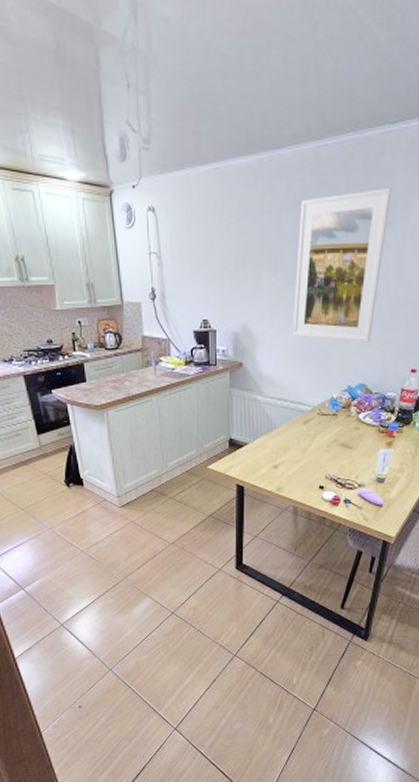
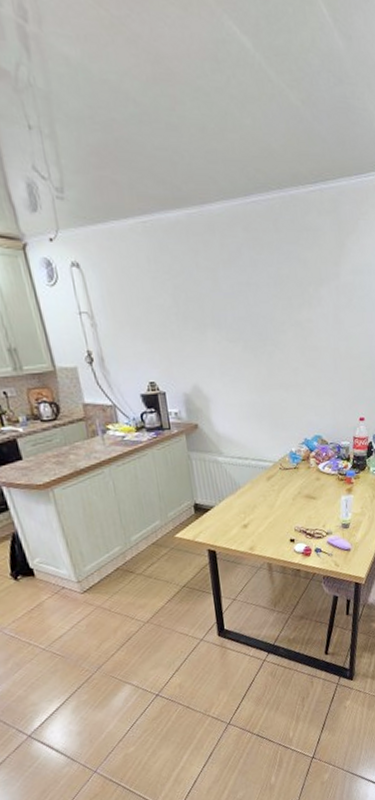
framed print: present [292,187,392,343] -> none [236,245,322,396]

